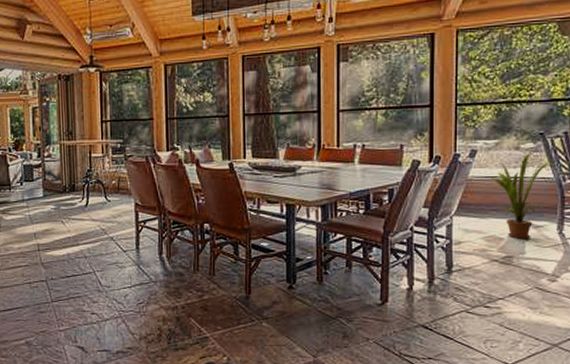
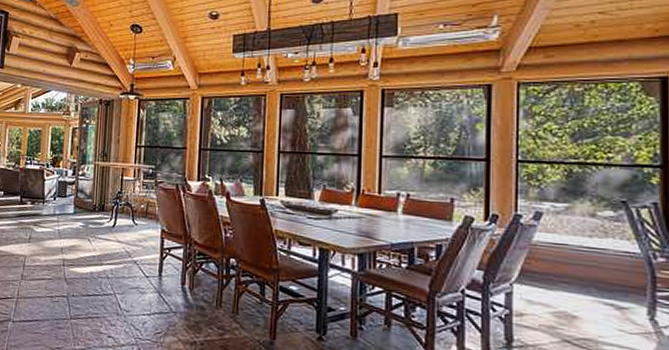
house plant: present [491,153,555,239] -> none [561,222,642,321]

